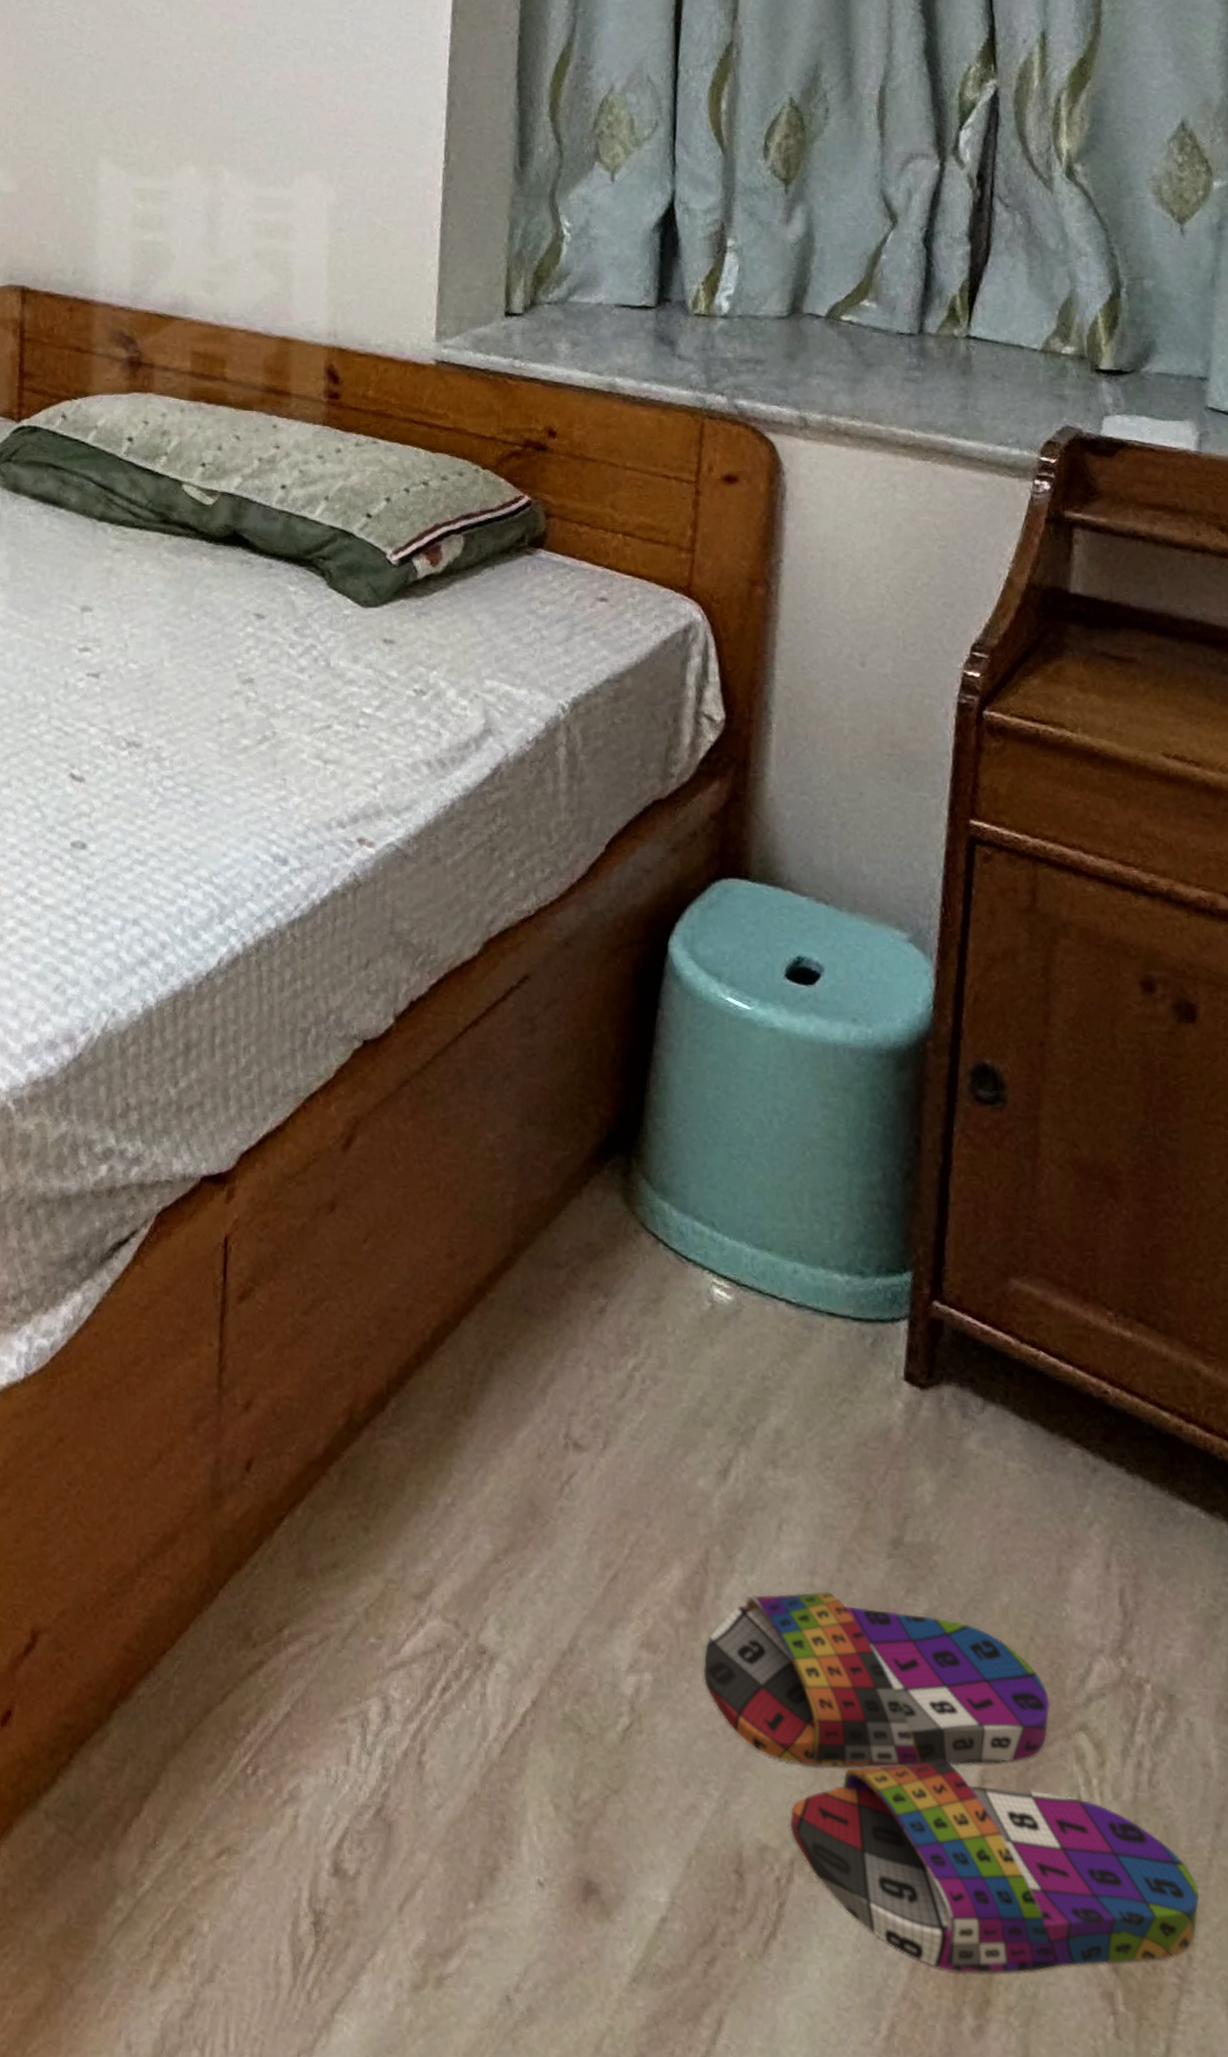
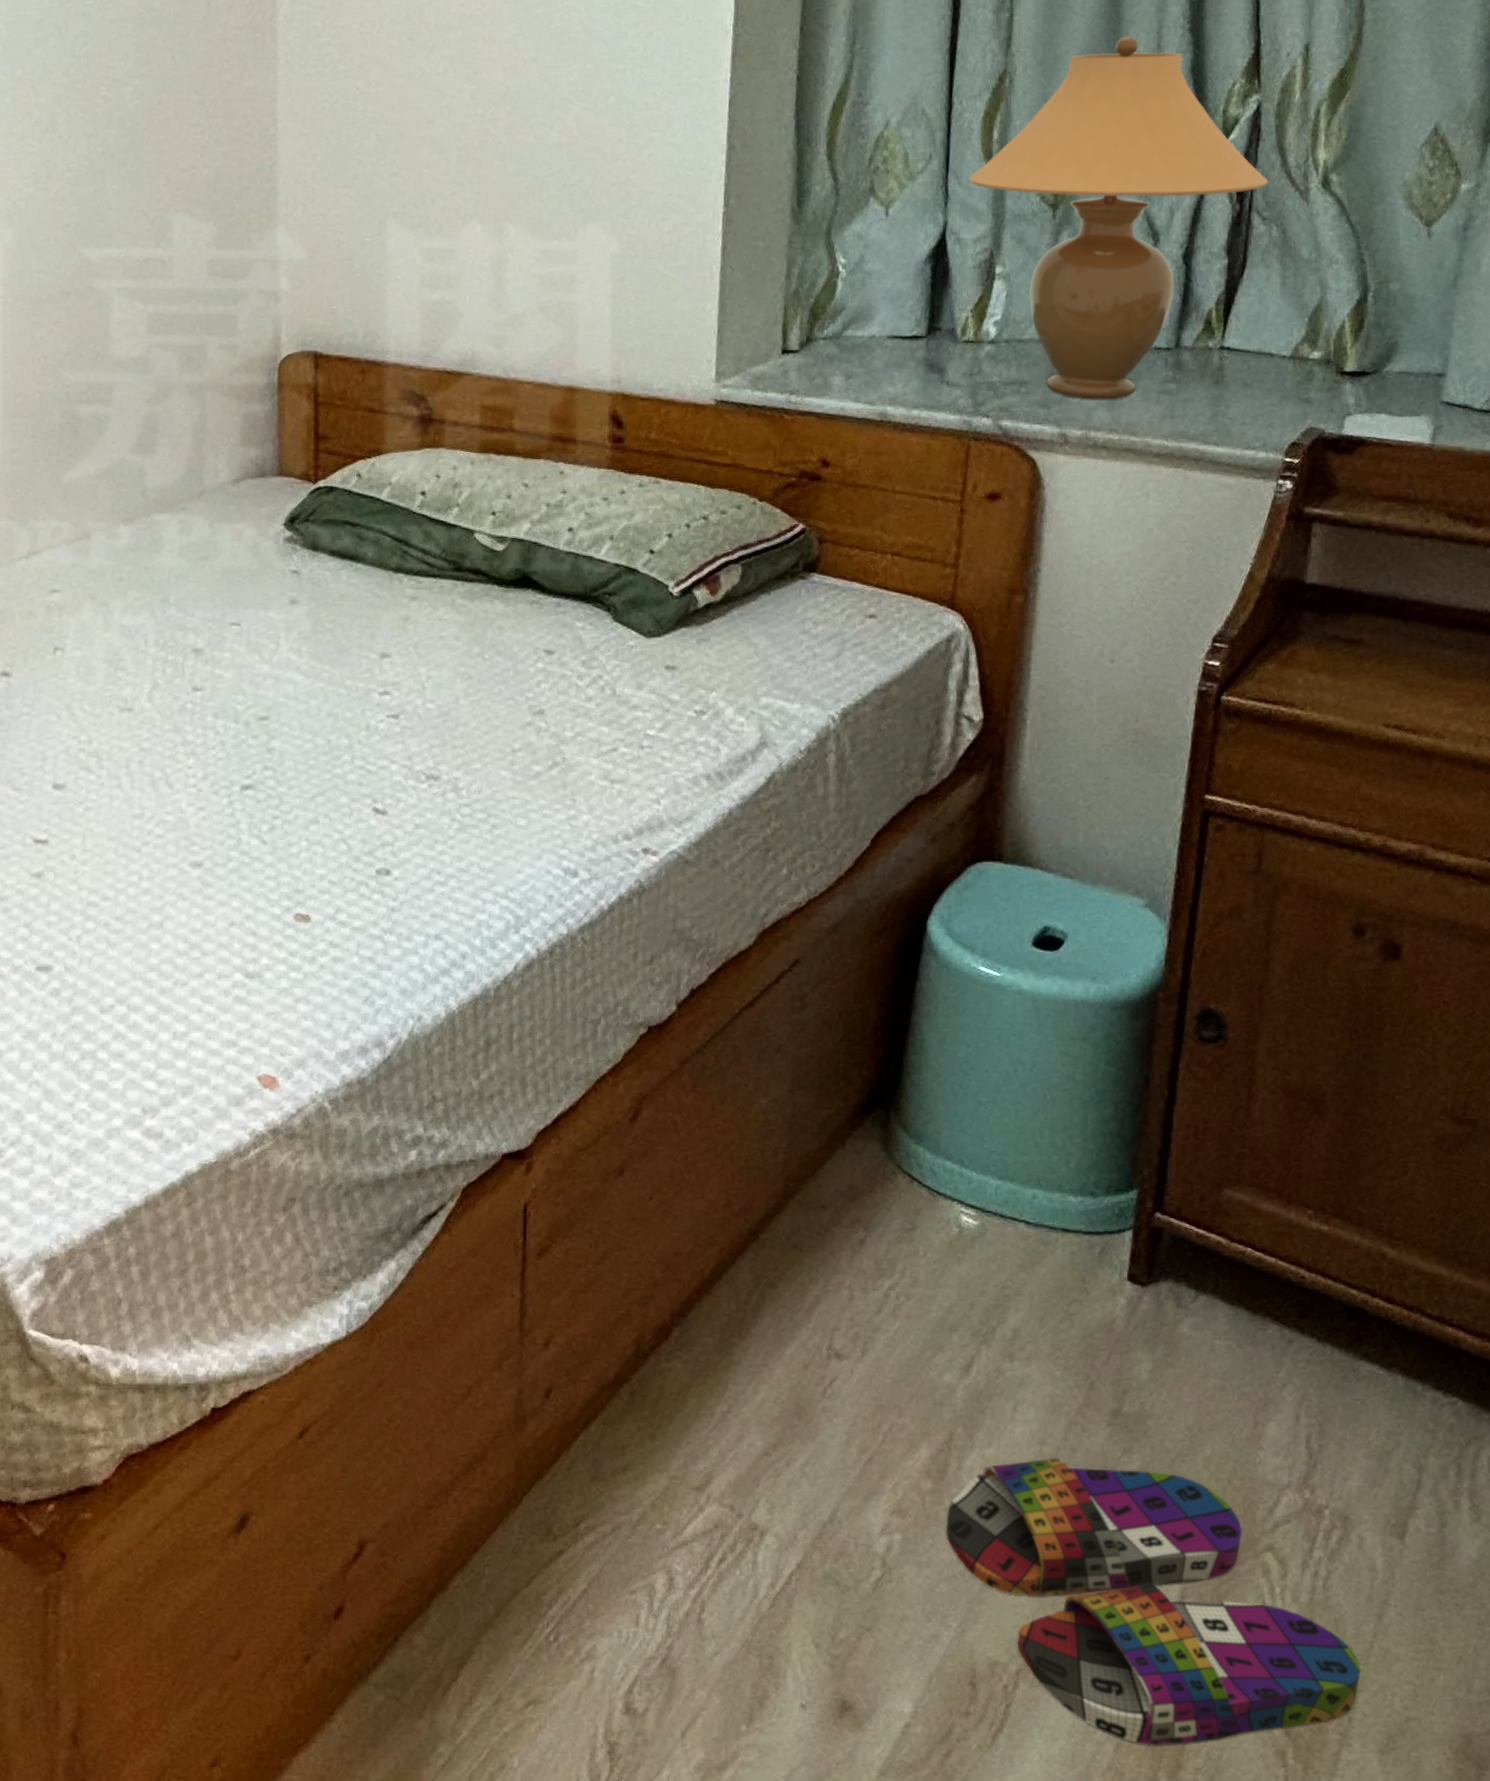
table lamp: none [696,14,1010,385] -> present [968,36,1269,400]

